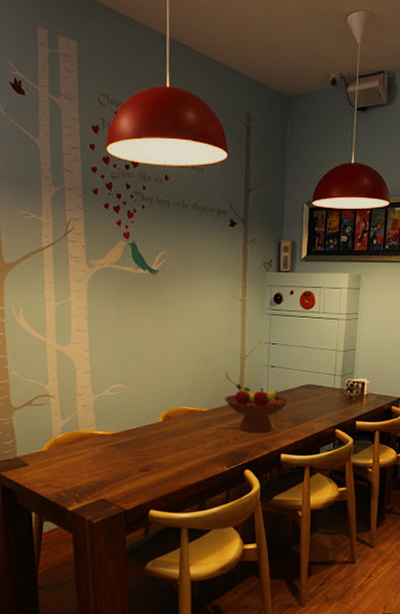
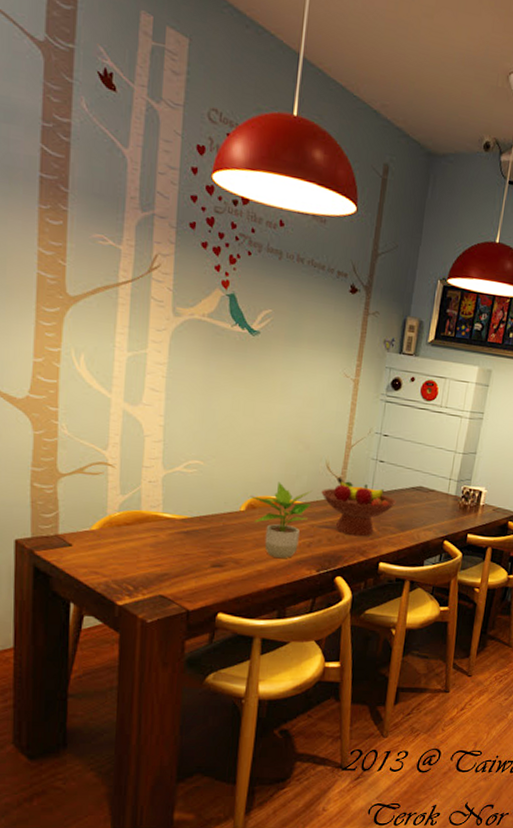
potted plant: none [165,394,217,458] -> present [249,481,313,558]

